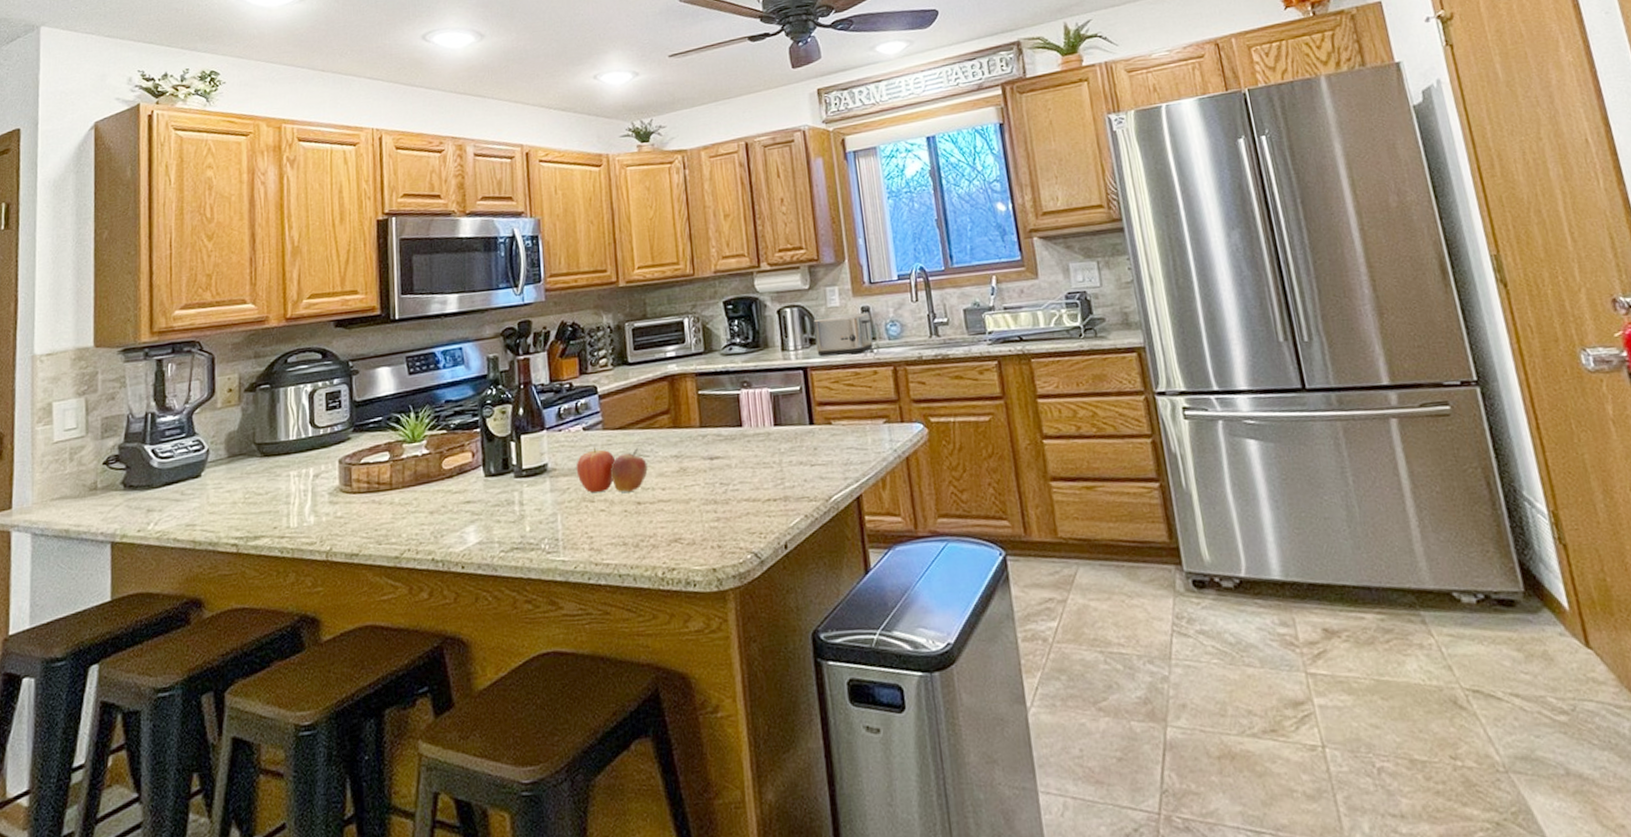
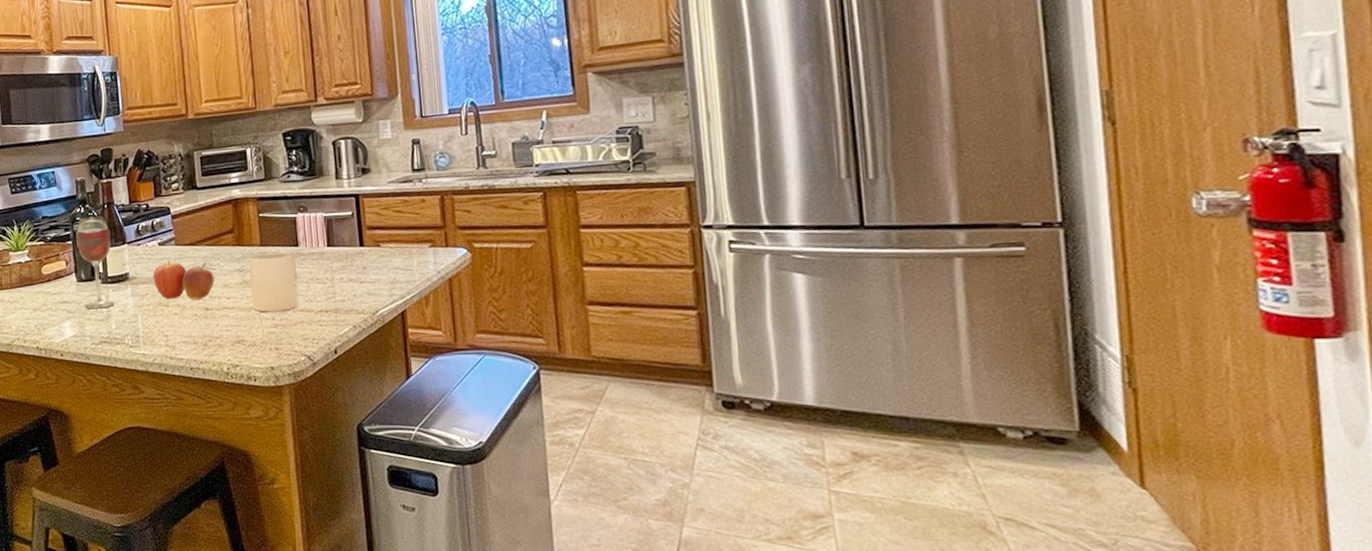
wineglass: none [485,398,529,510] -> present [76,216,114,309]
mug: none [687,433,744,504] -> present [249,252,299,313]
toaster: present [813,312,873,356] -> none [366,144,422,184]

